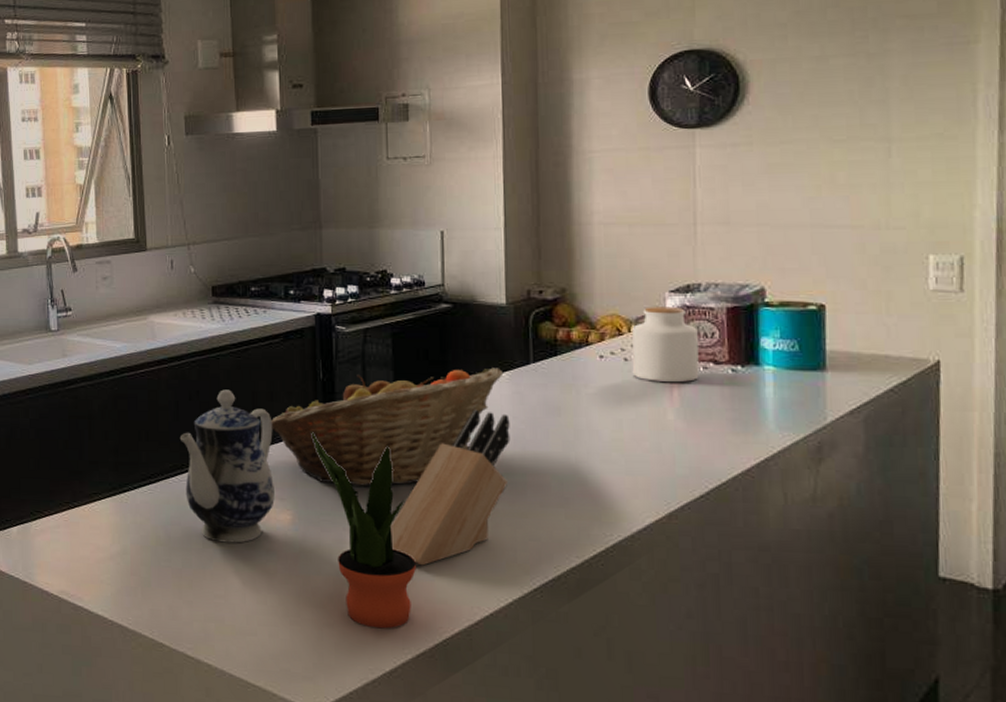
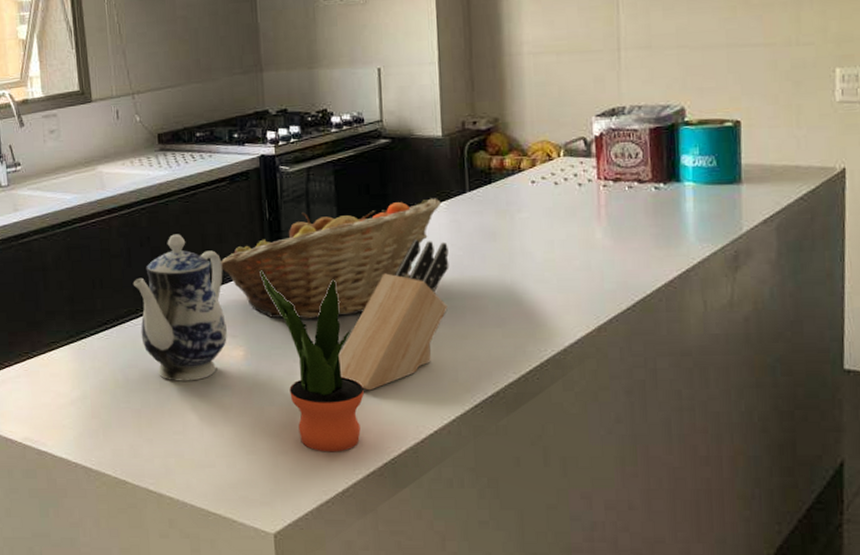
jar: present [631,307,699,382] -> none [561,130,625,203]

